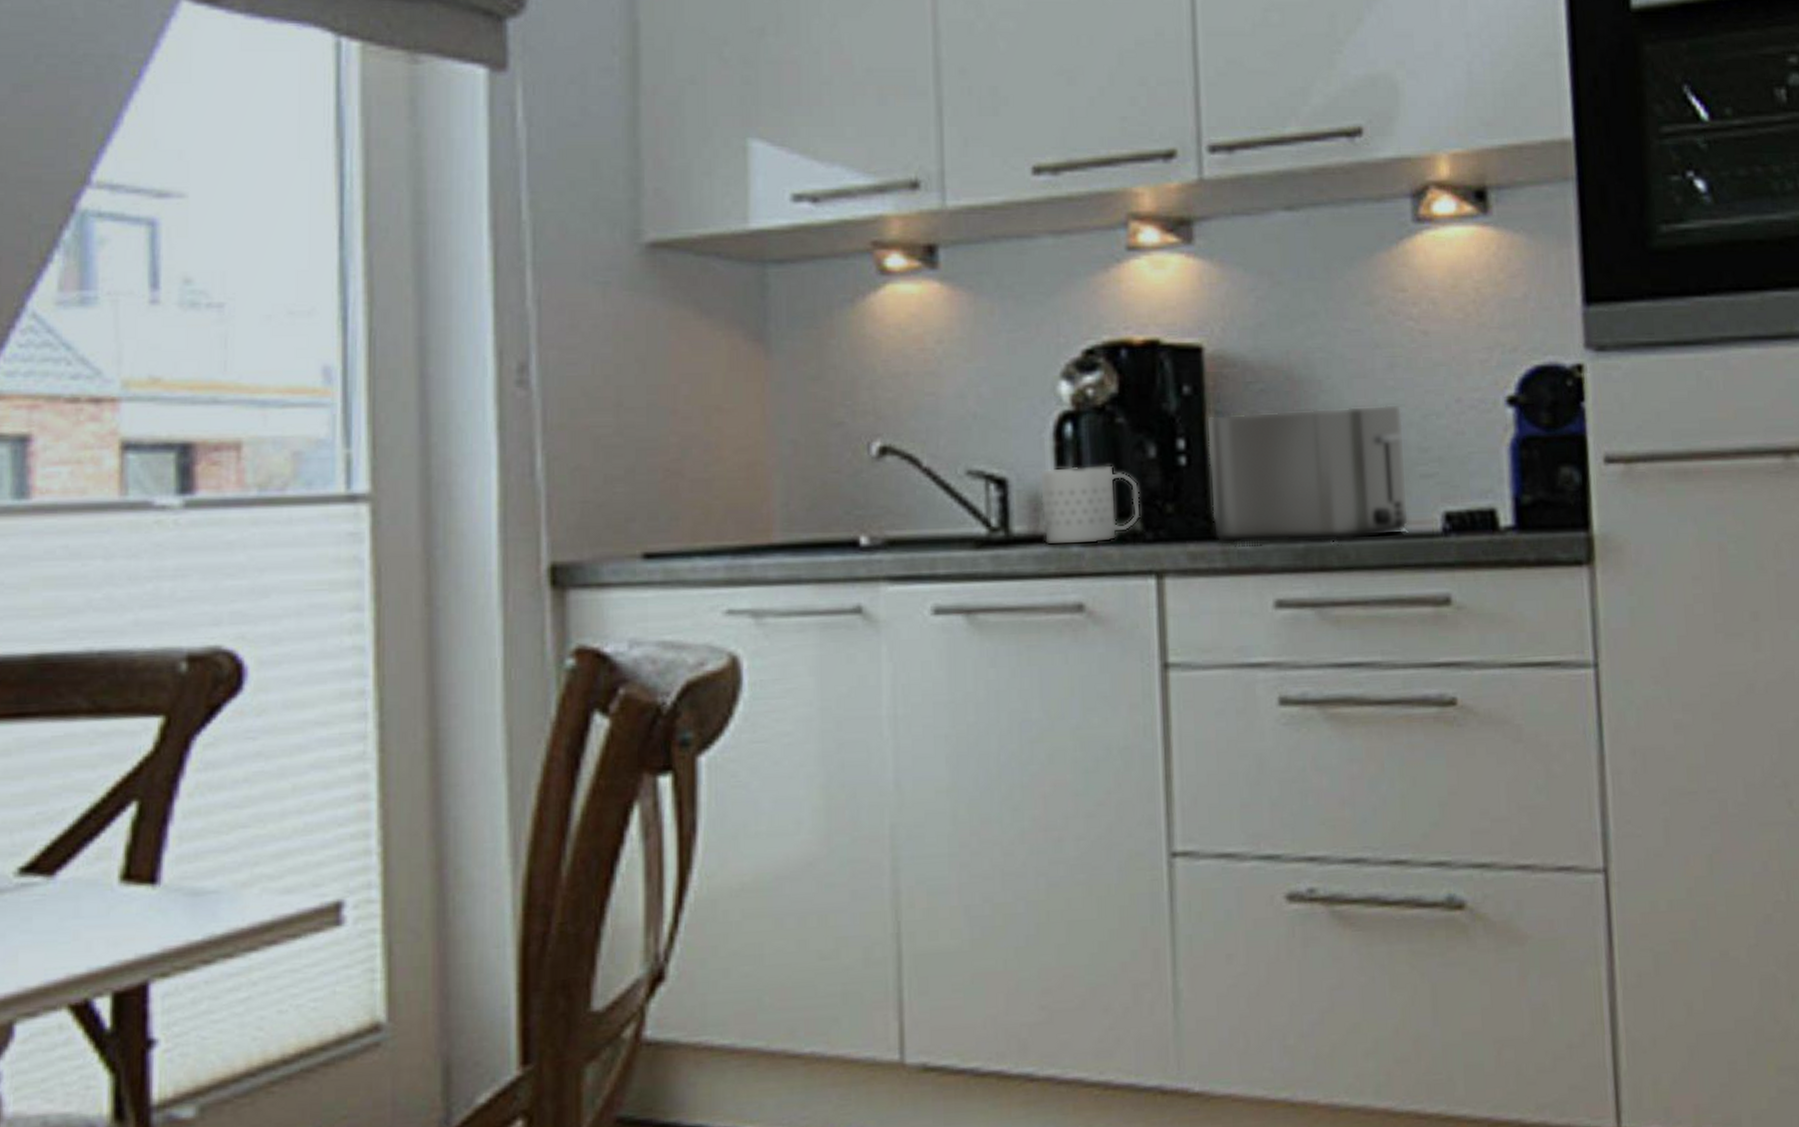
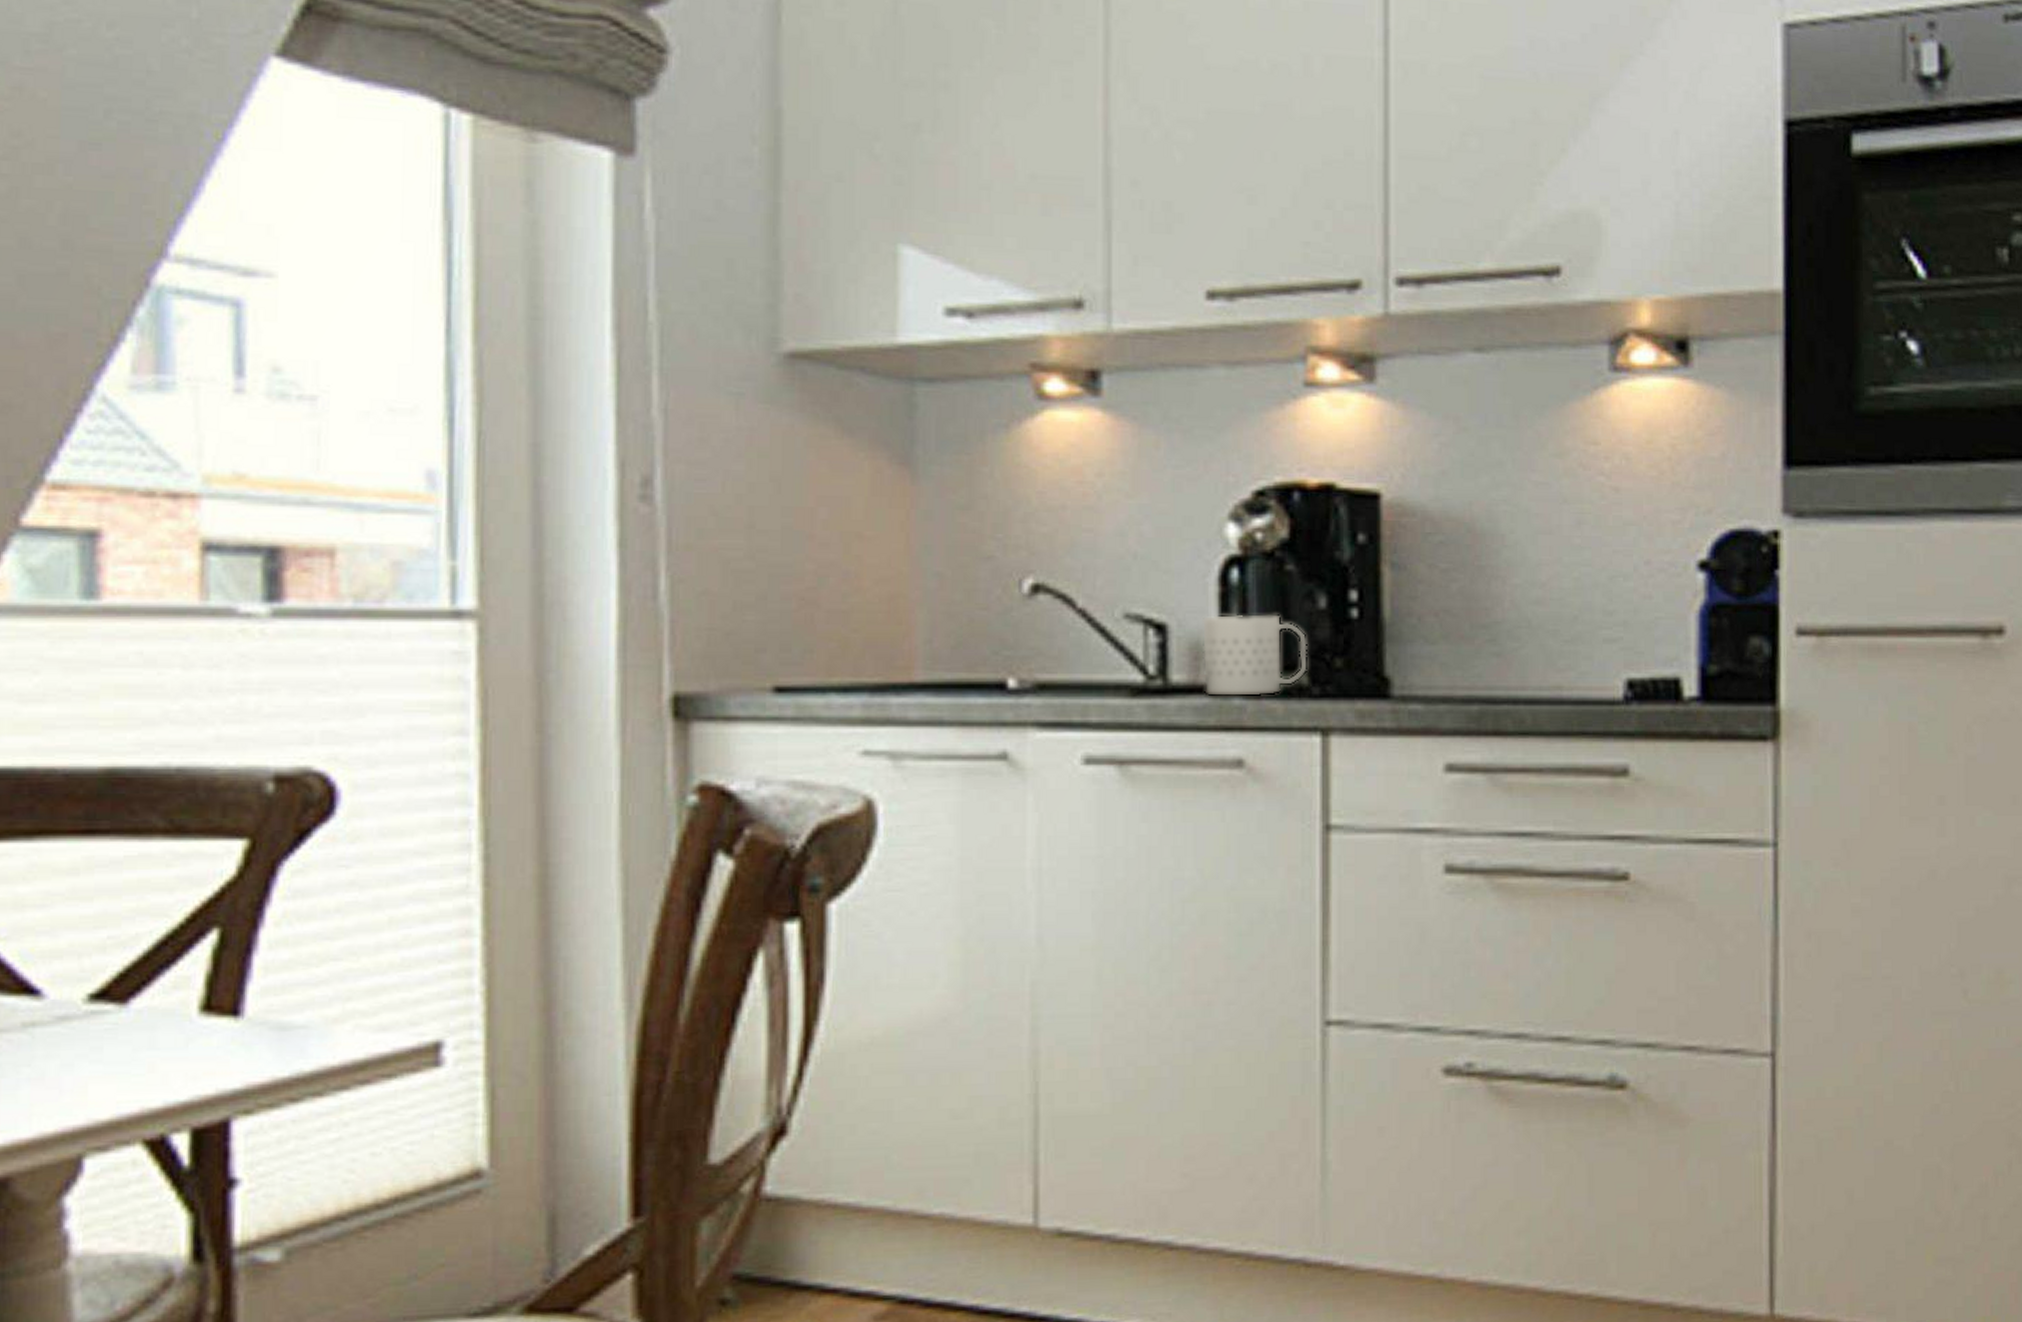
toaster: present [1206,403,1409,546] -> none [1381,563,1590,707]

